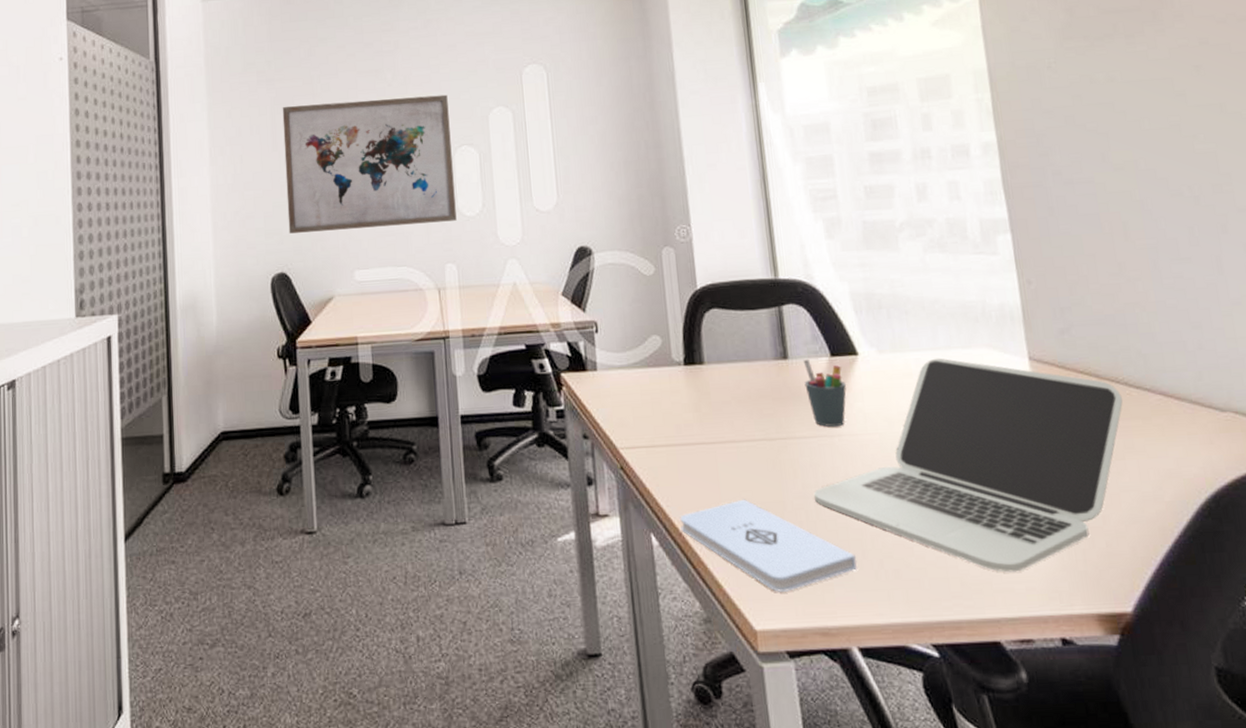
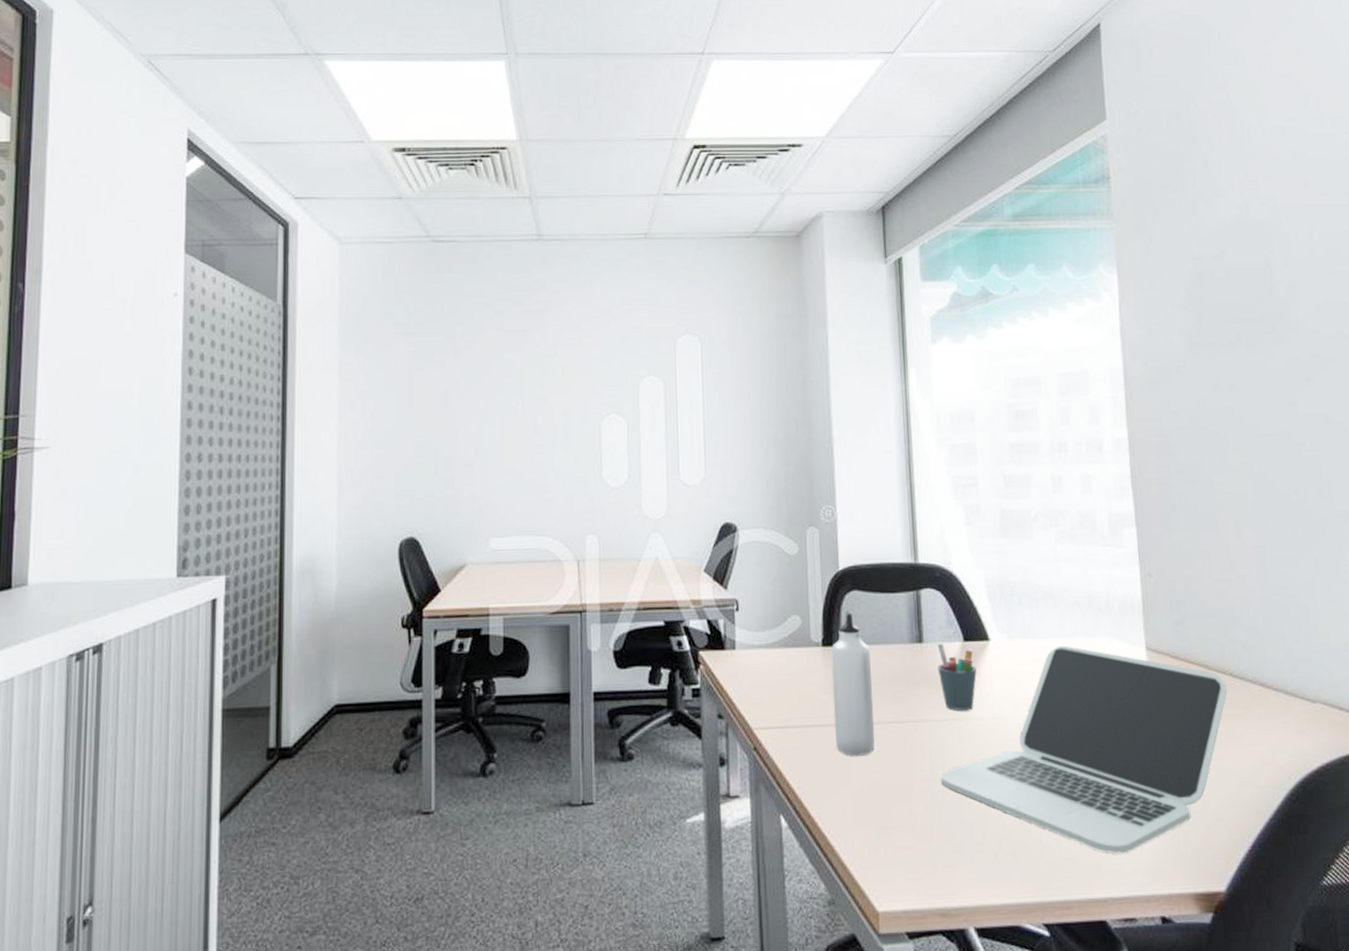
wall art: present [282,94,457,234] -> none [421,360,600,496]
notepad: present [680,499,858,592] -> none [810,781,979,874]
water bottle: none [693,328,744,474] -> present [831,610,875,756]

